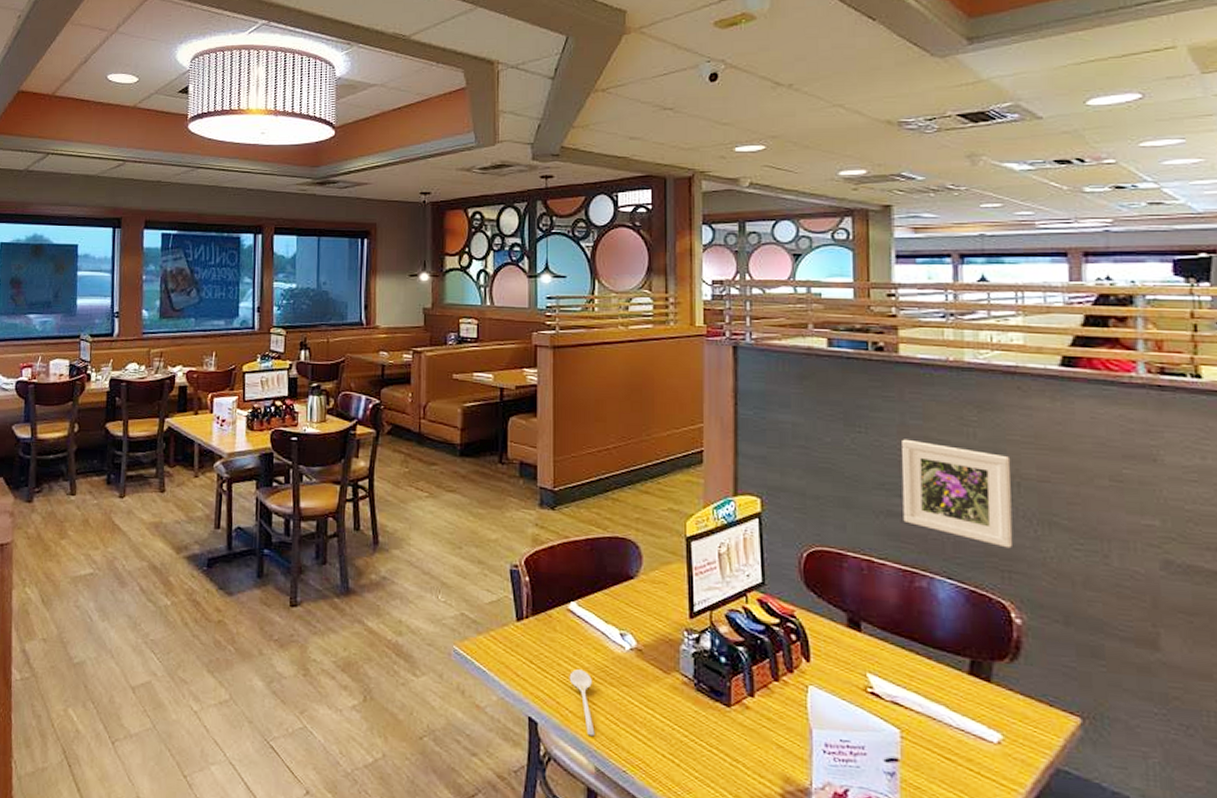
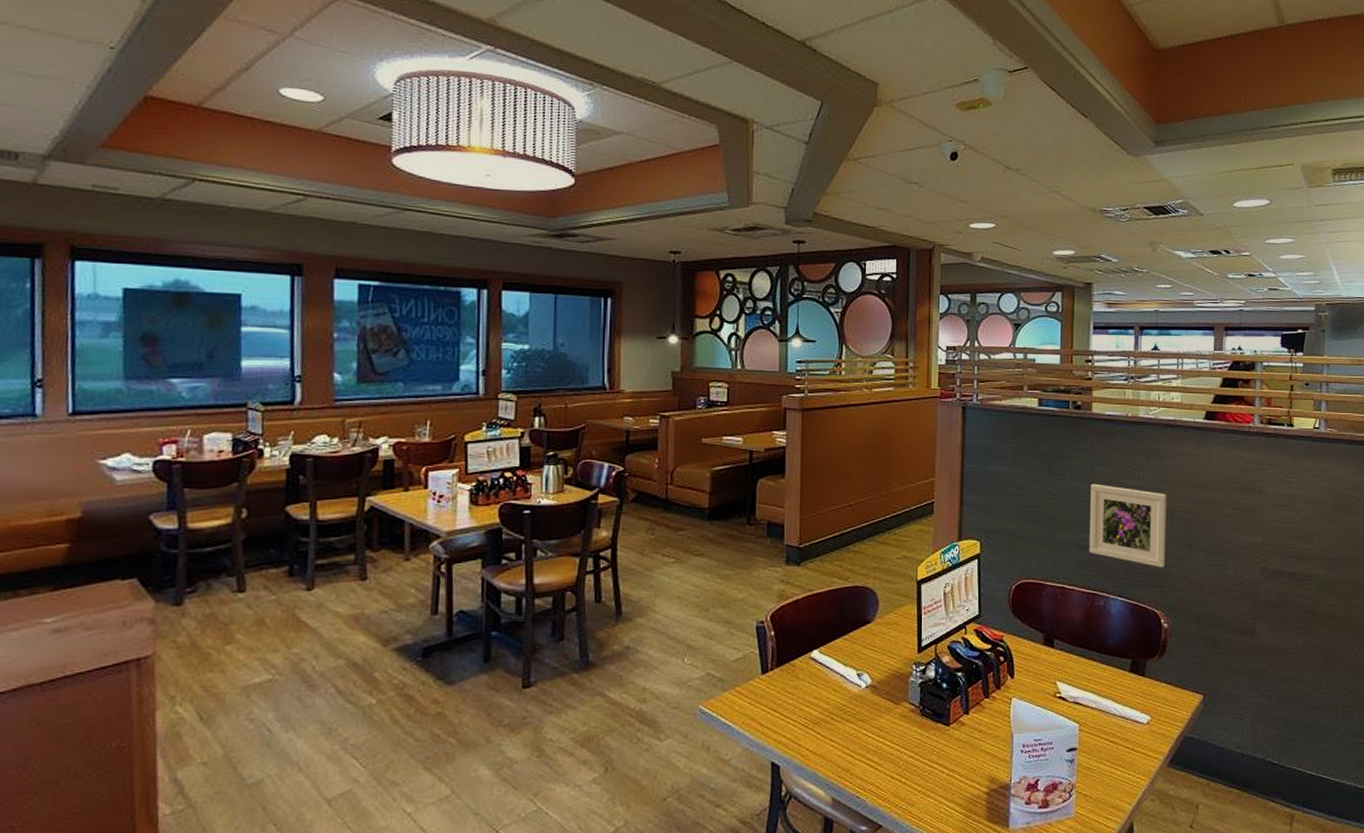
stirrer: present [569,669,595,737] -> none [810,712,832,771]

